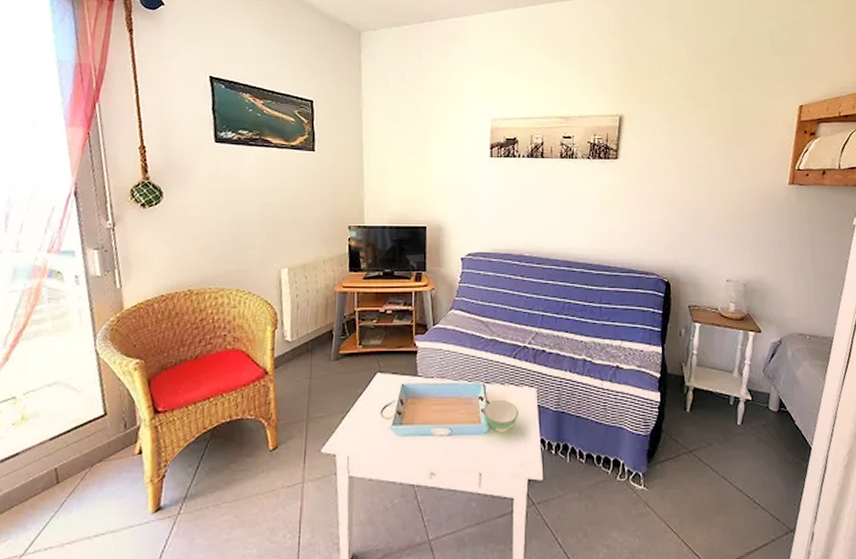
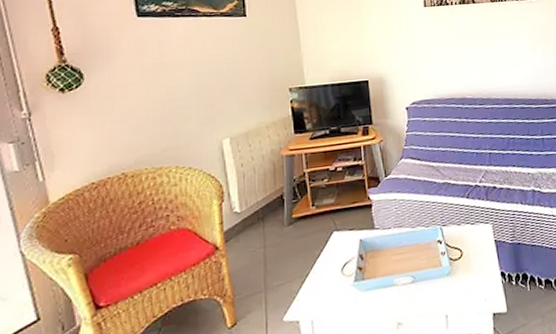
bowl: present [483,399,519,432] -> none [443,240,478,272]

